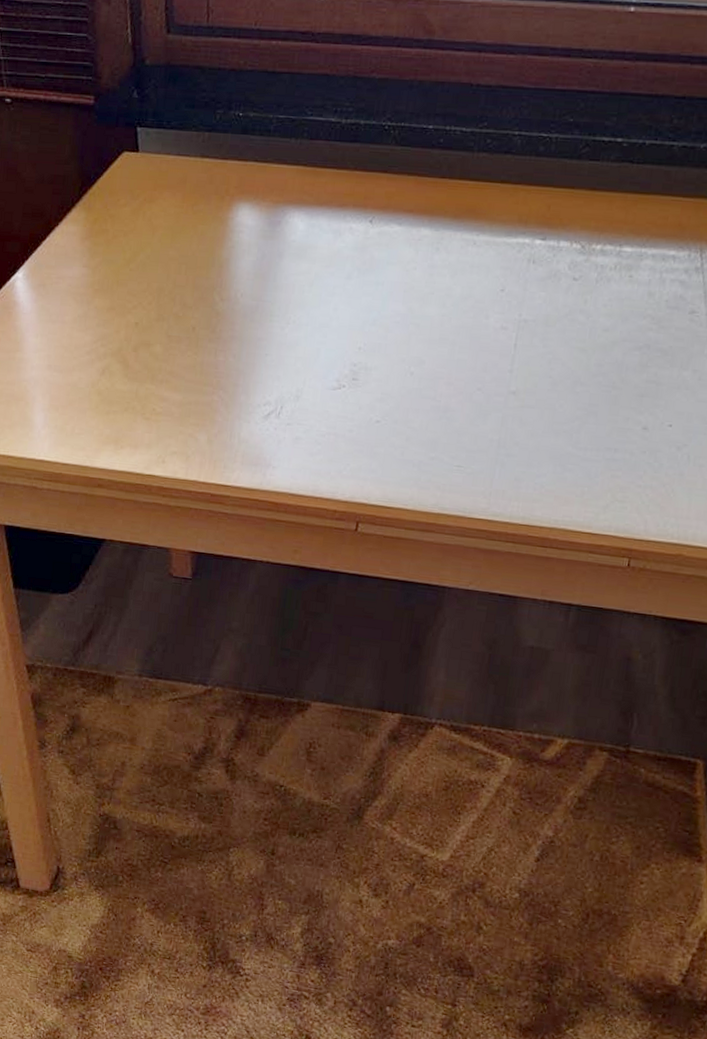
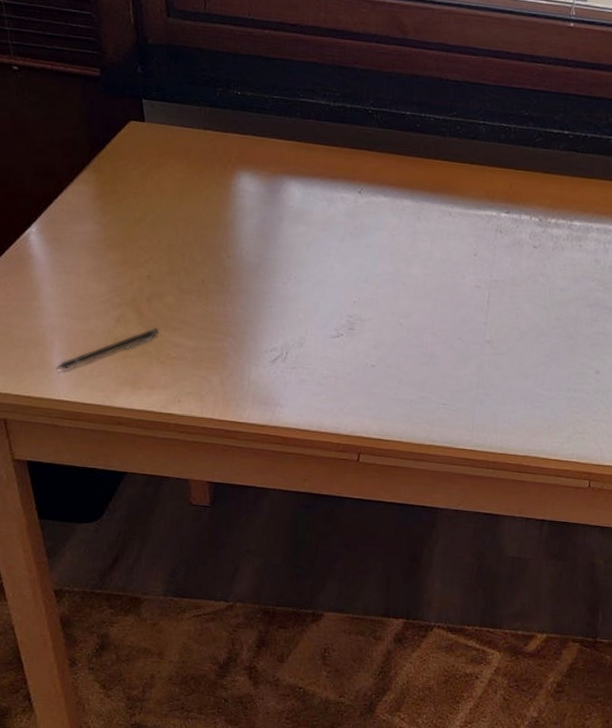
pen: none [36,379,145,428] -> present [55,327,159,371]

